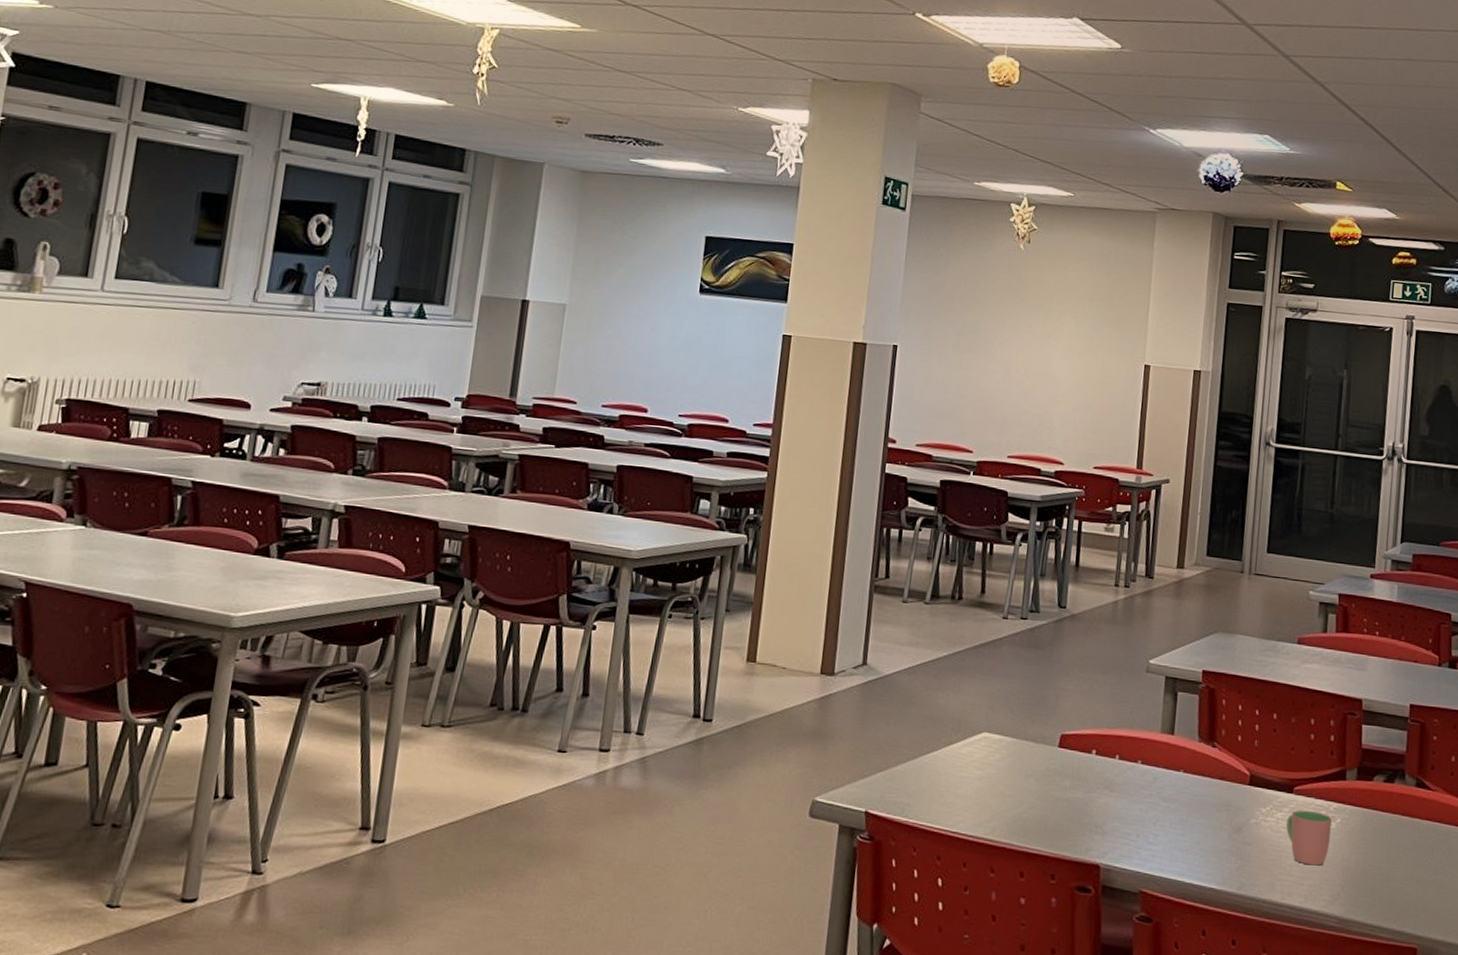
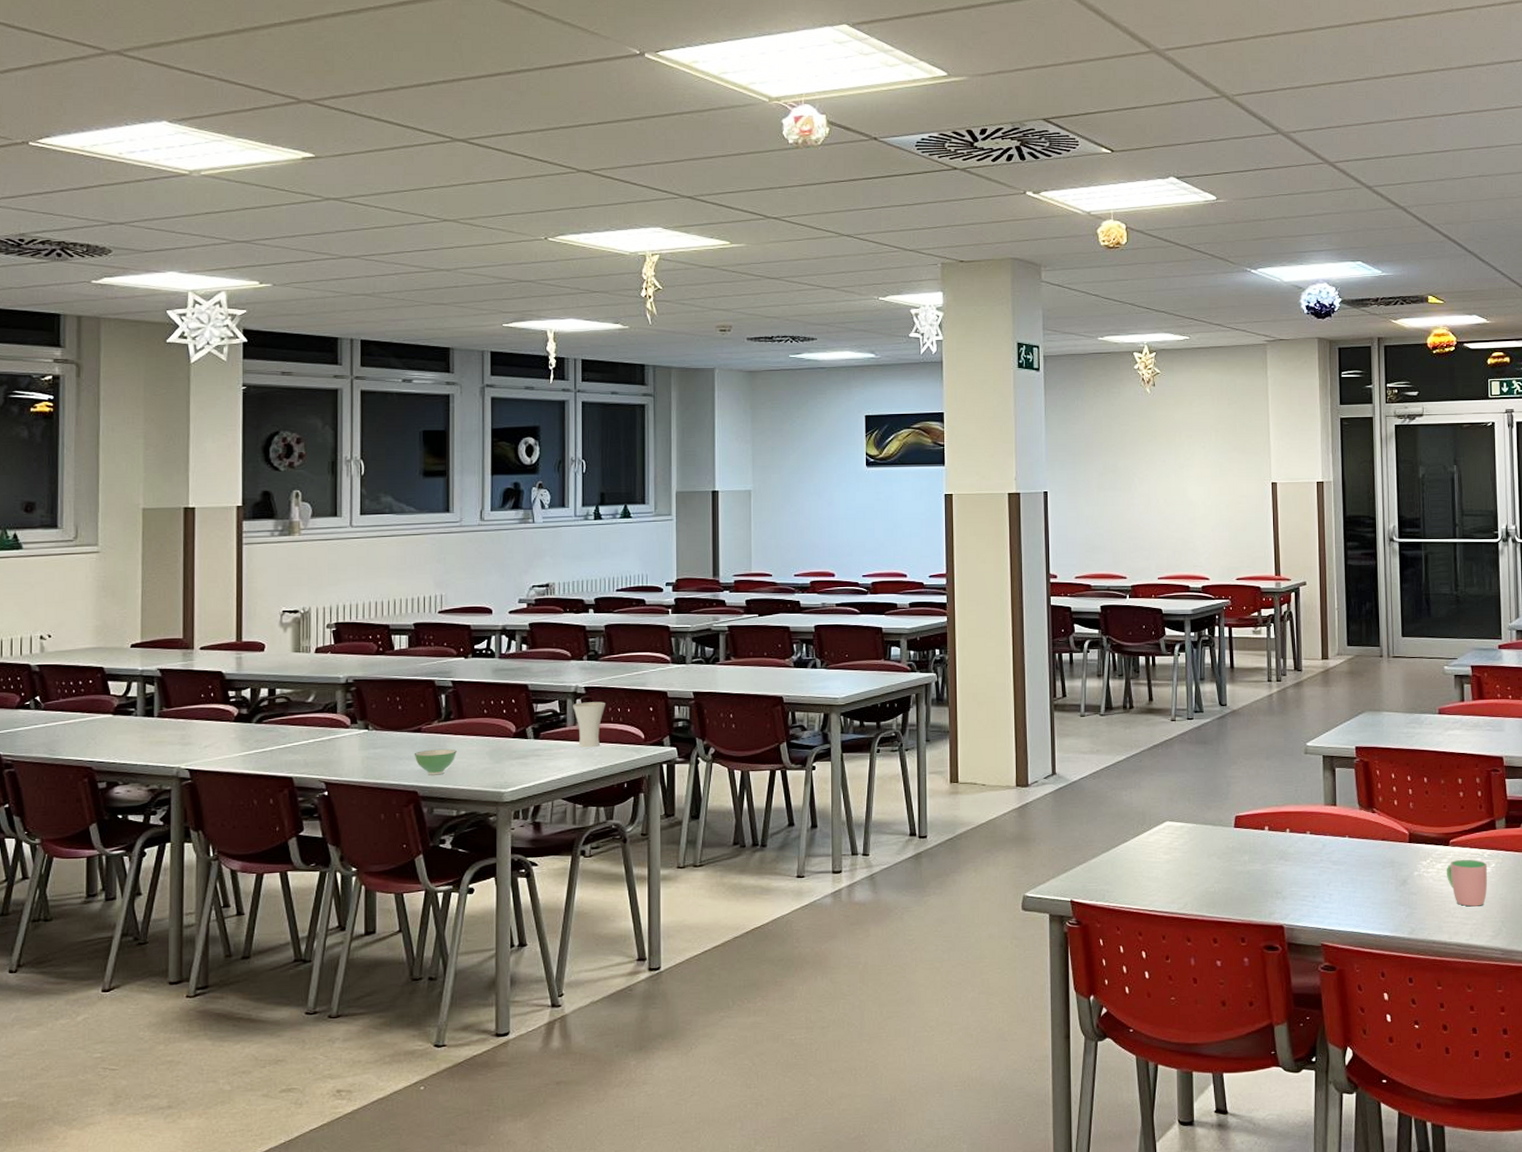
bowl: none [134,557,185,588] -> present [414,749,457,775]
cup: none [326,522,367,576] -> present [572,702,607,748]

